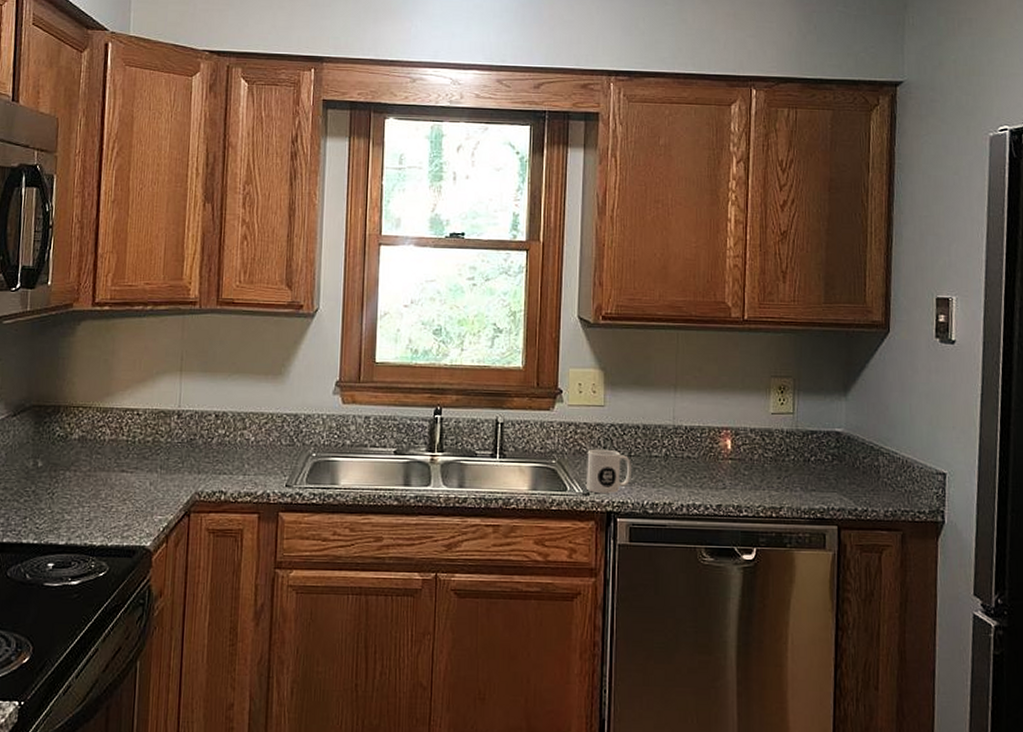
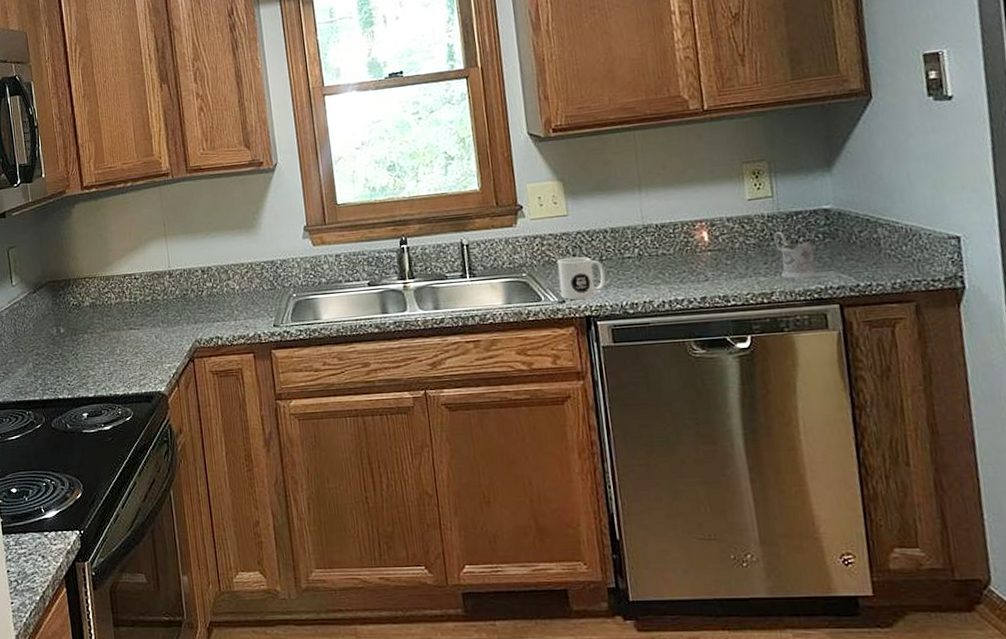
tea glass holder: none [789,447,824,497] -> present [773,231,819,279]

